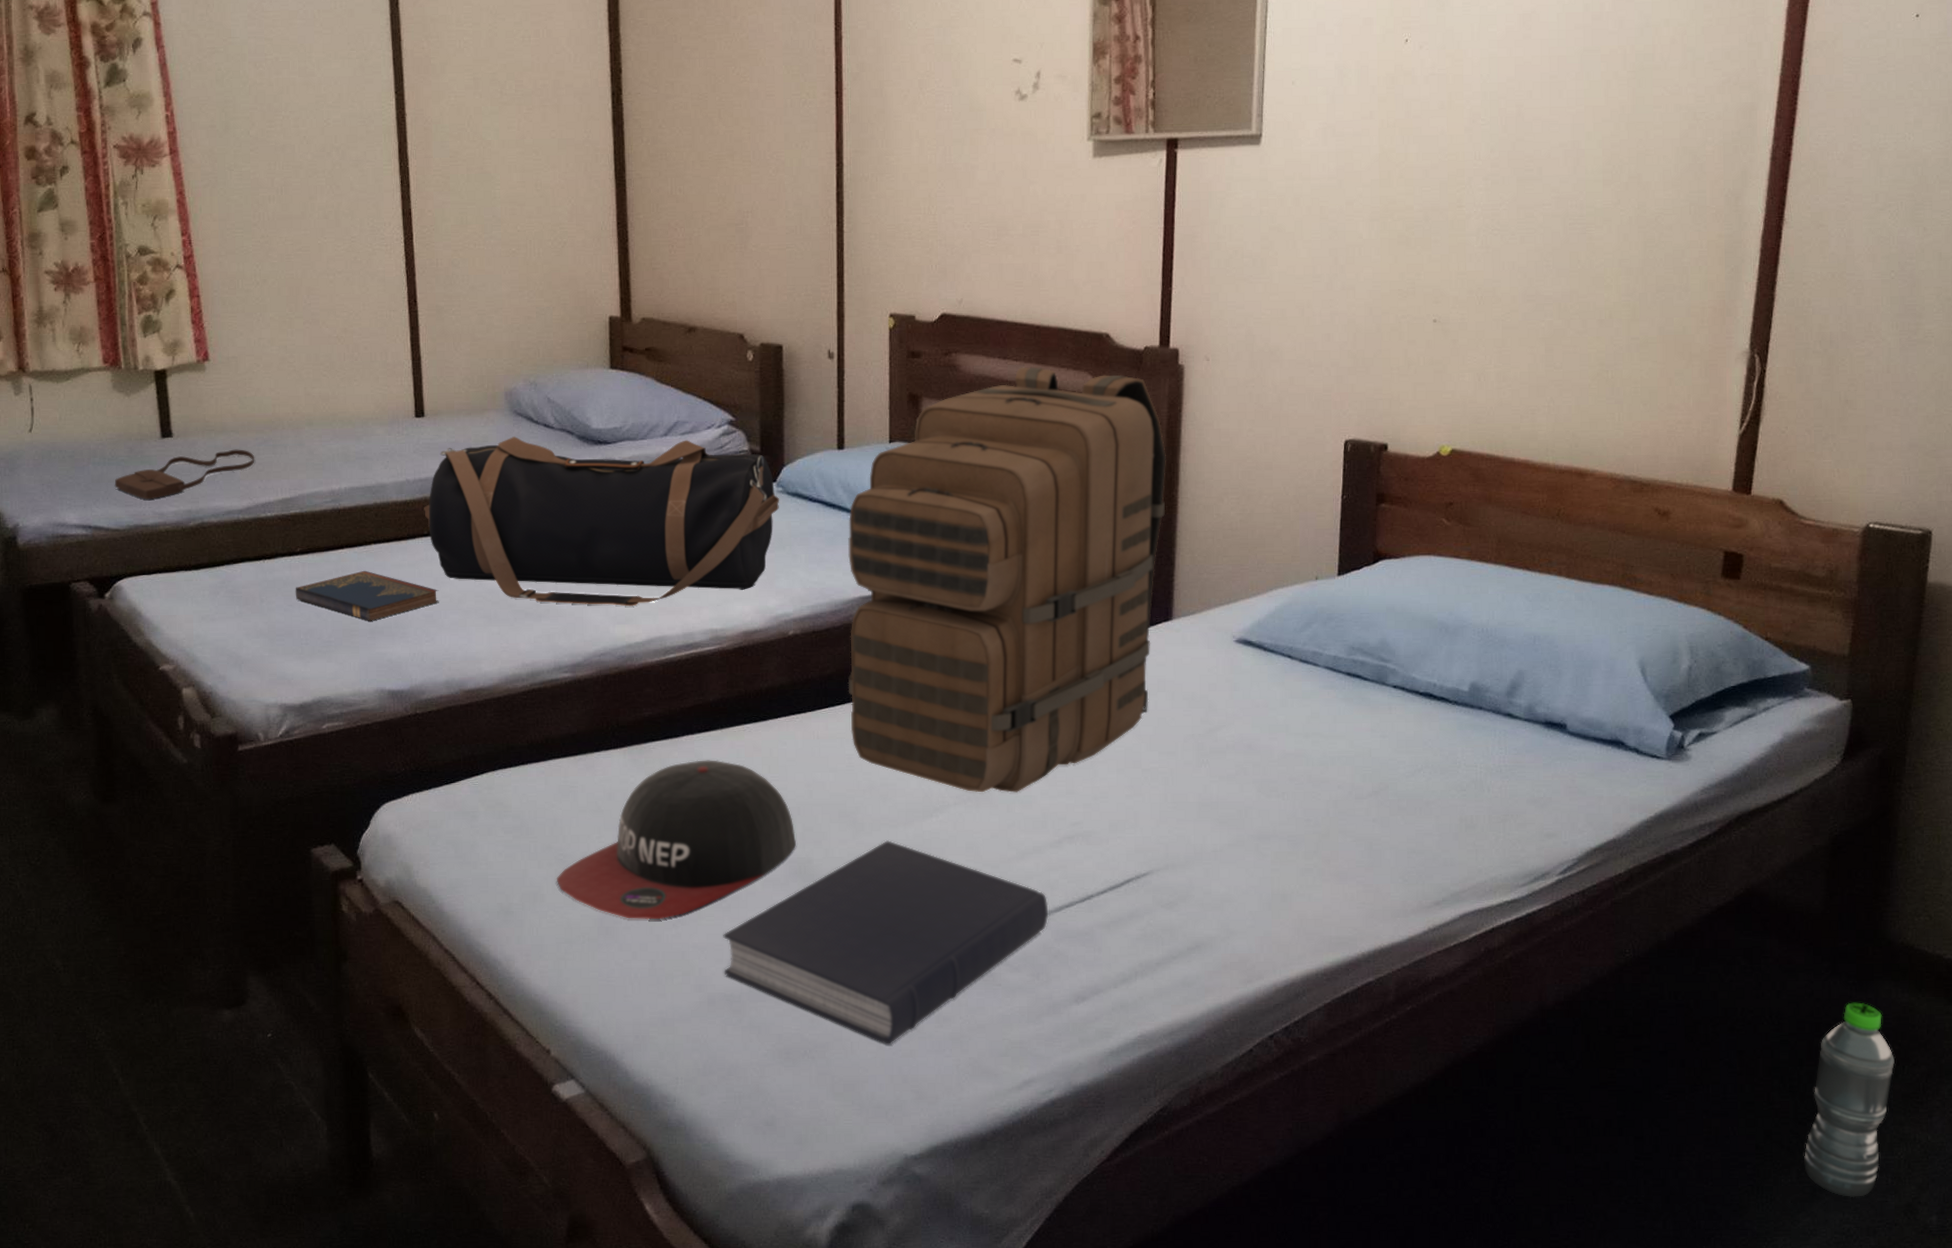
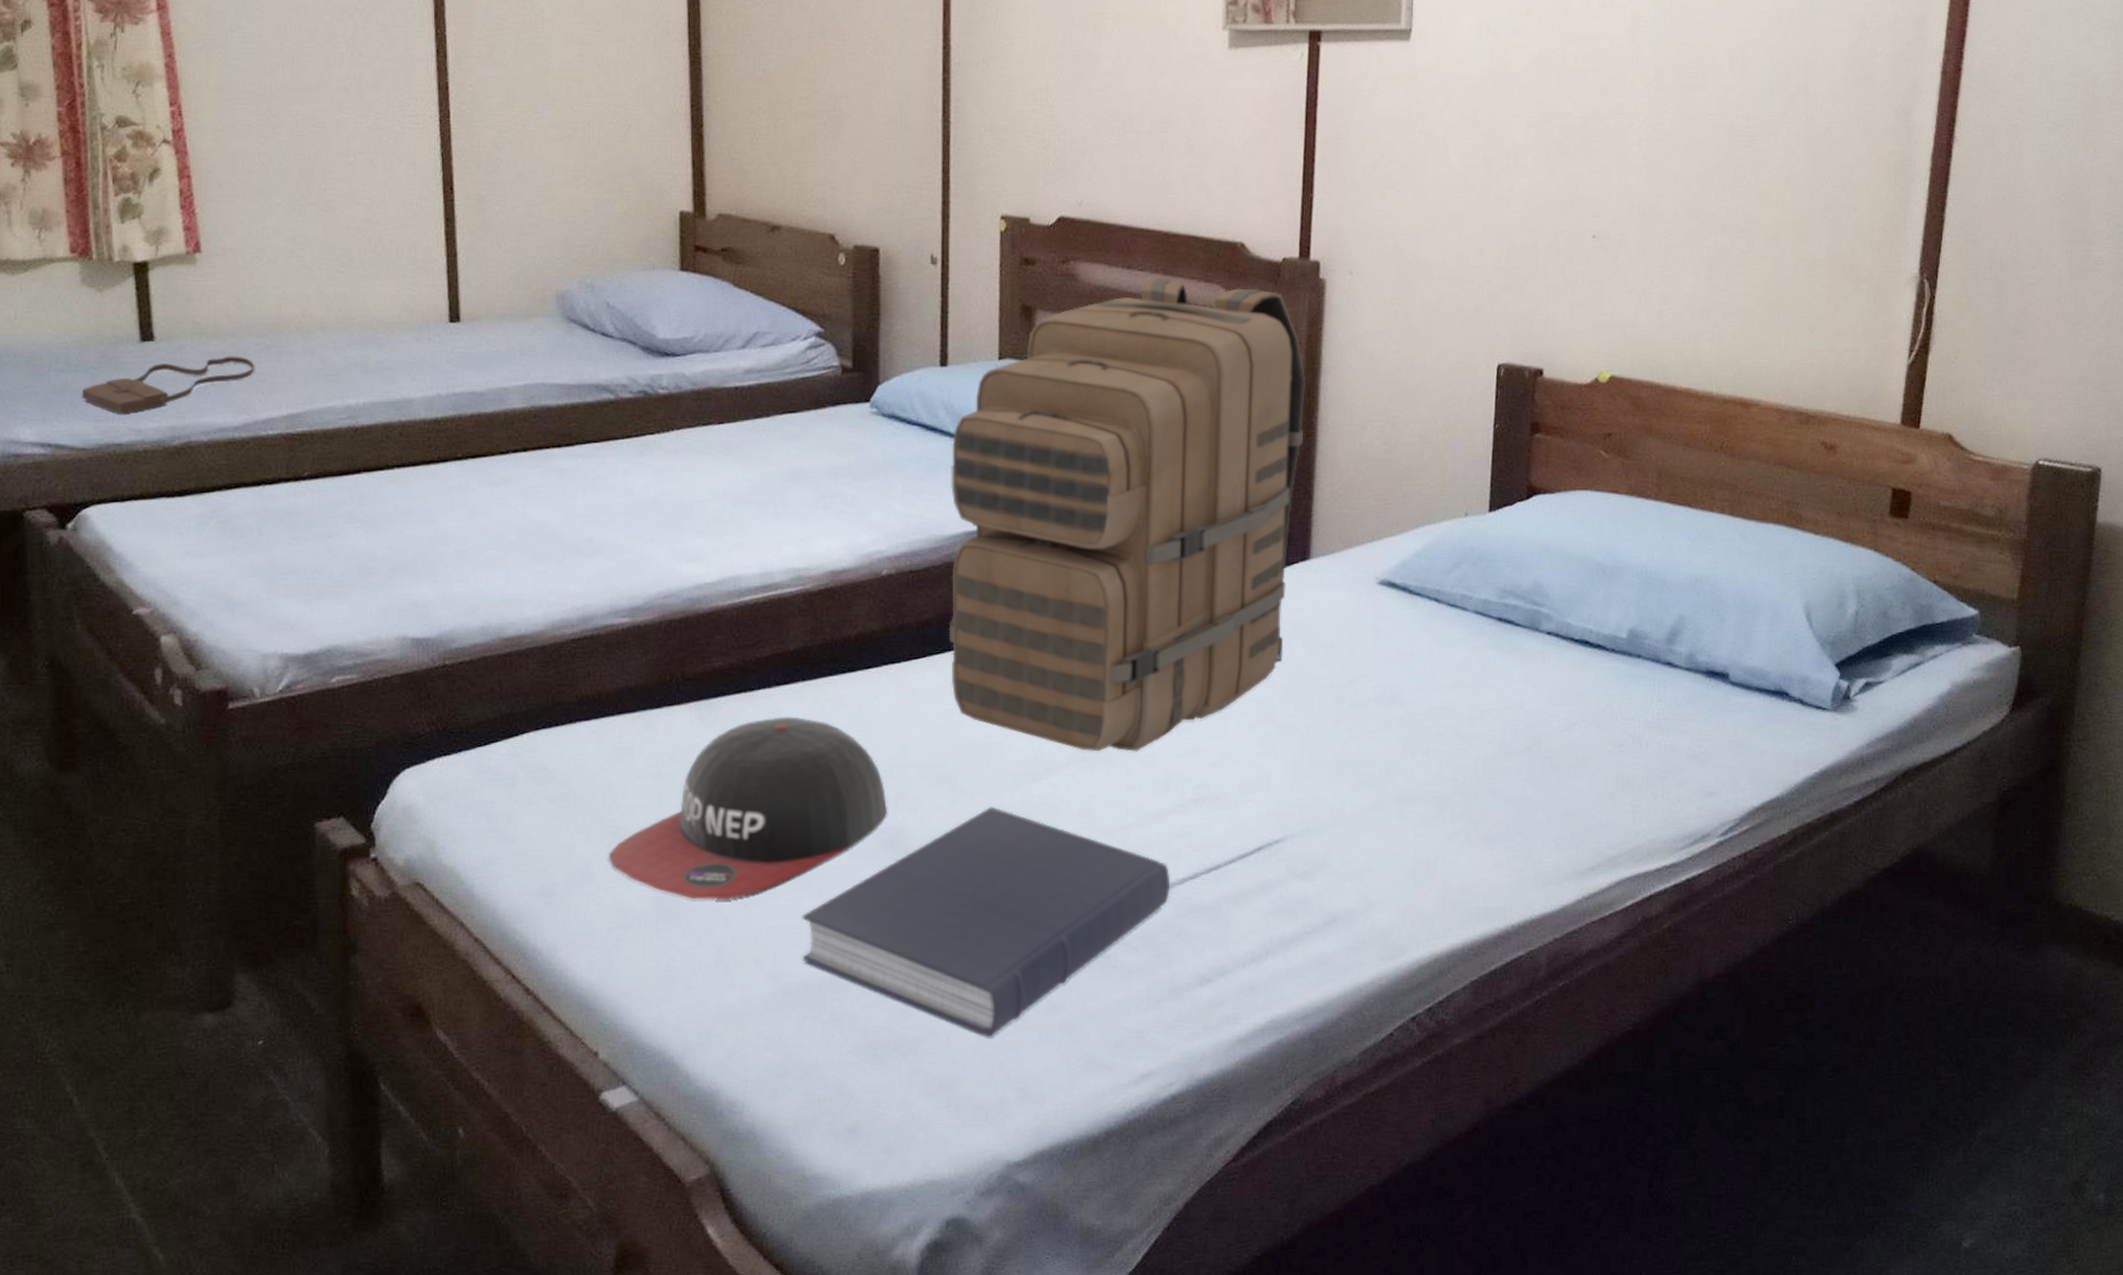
hardcover book: present [295,570,439,621] -> none [301,498,474,558]
duffel bag: present [424,436,780,607] -> none [458,346,874,542]
water bottle: present [1804,1002,1895,1198] -> none [1970,968,2062,1178]

